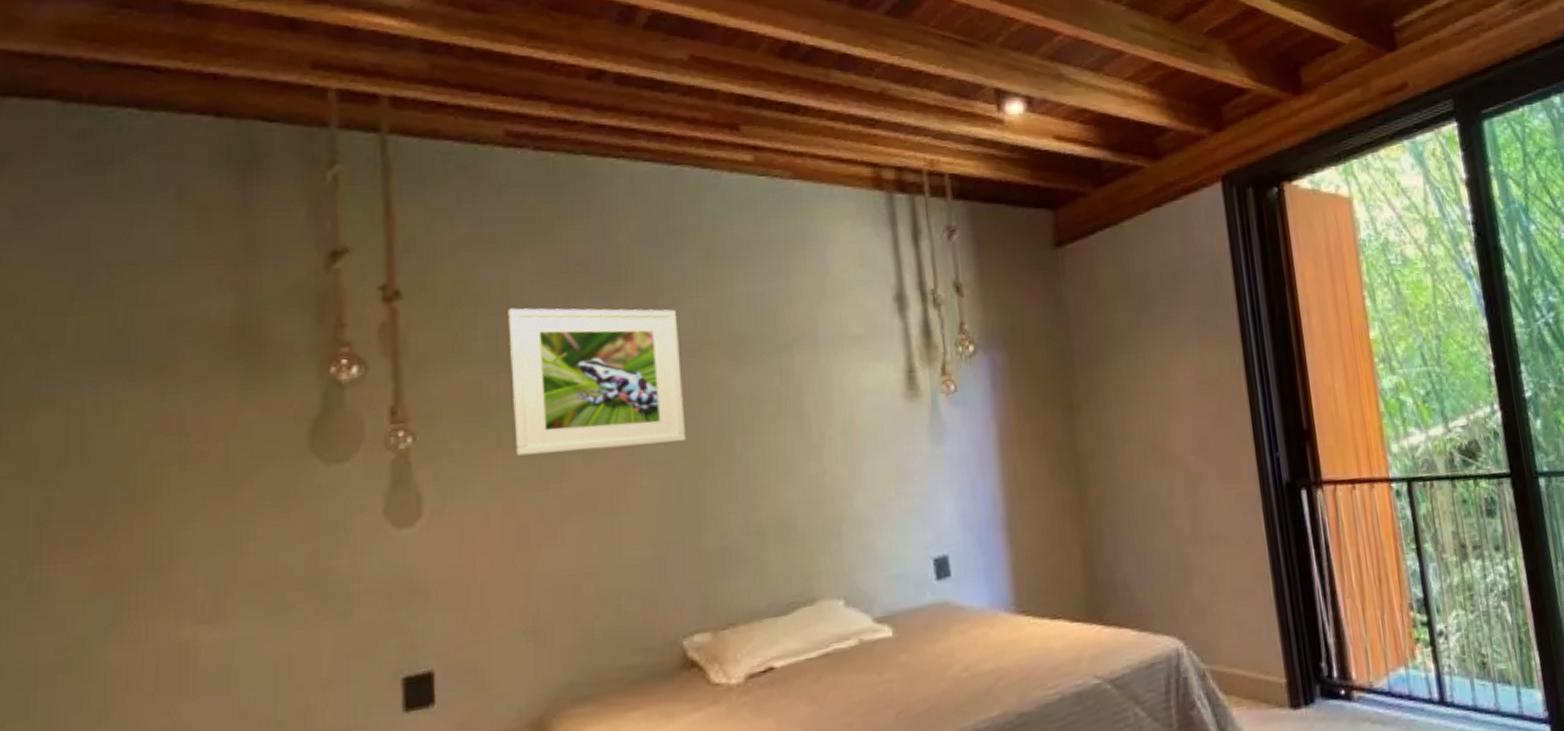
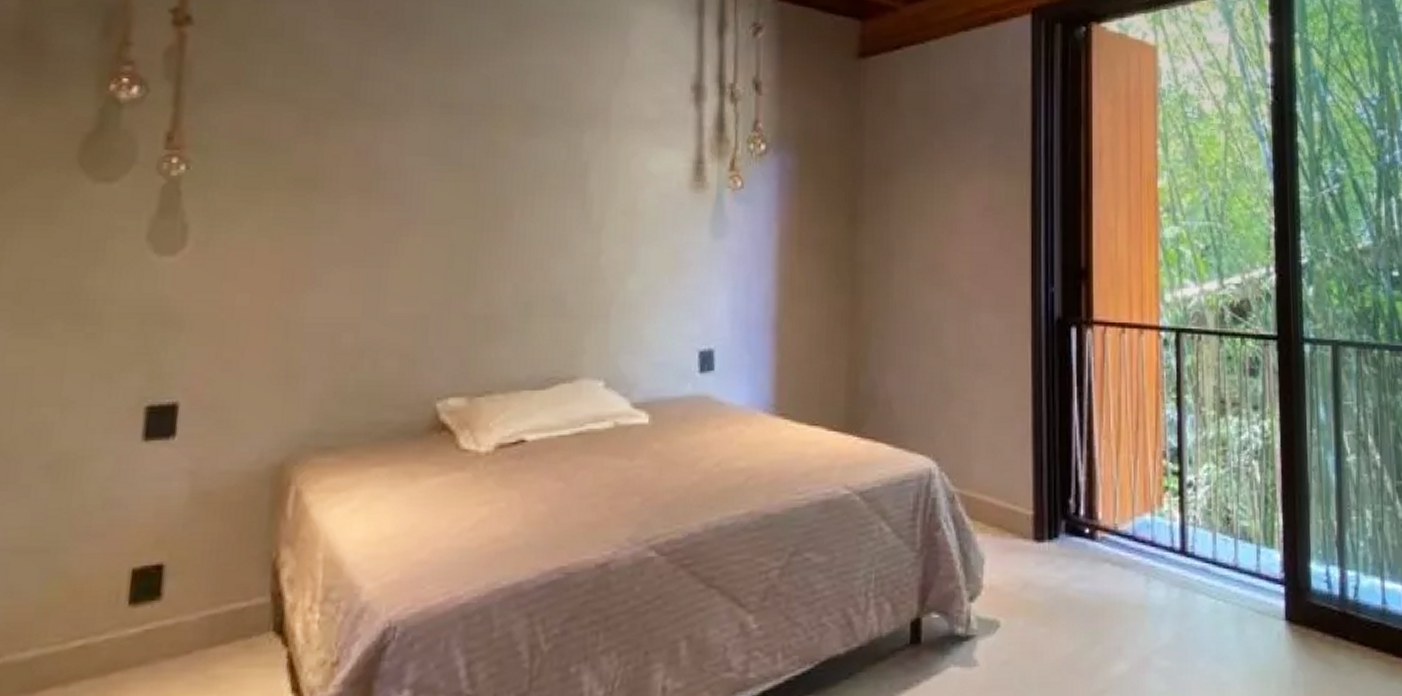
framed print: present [508,308,687,456] -> none [290,48,471,204]

